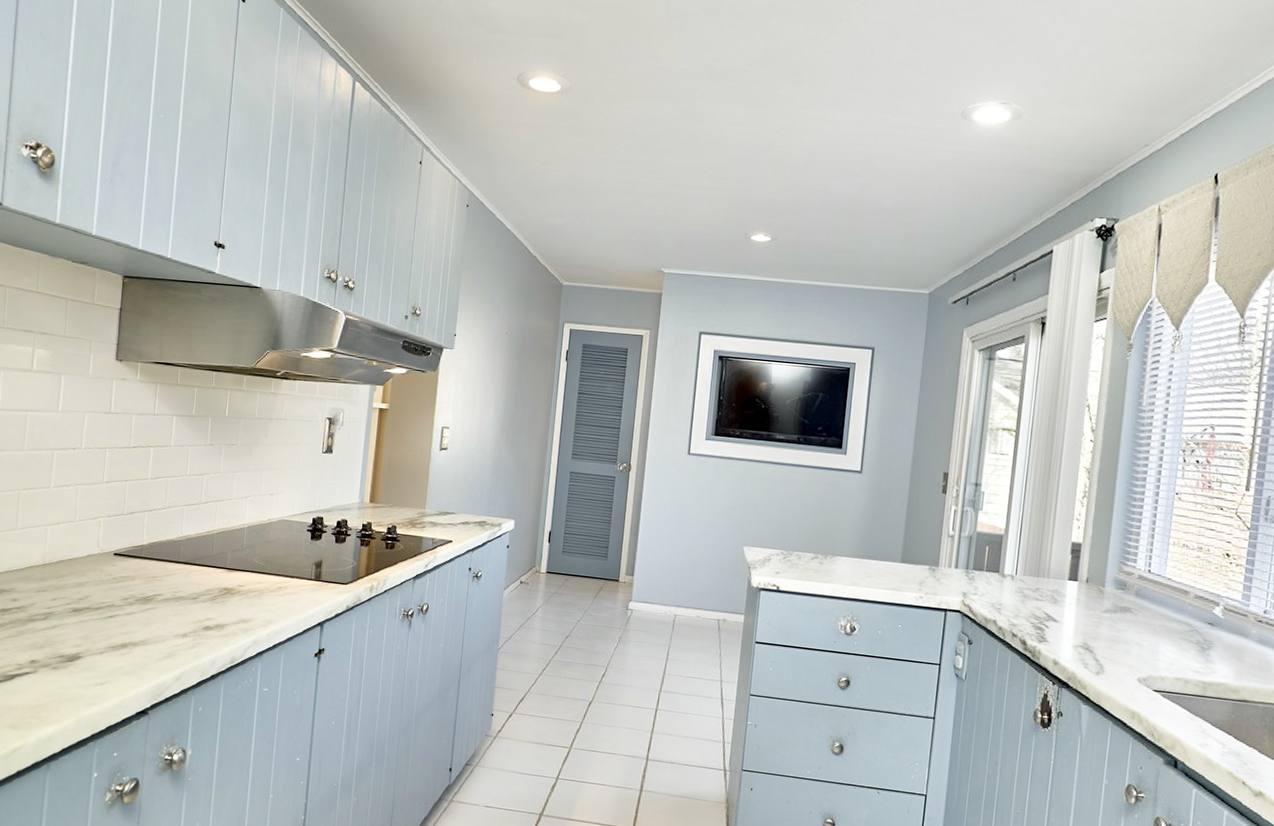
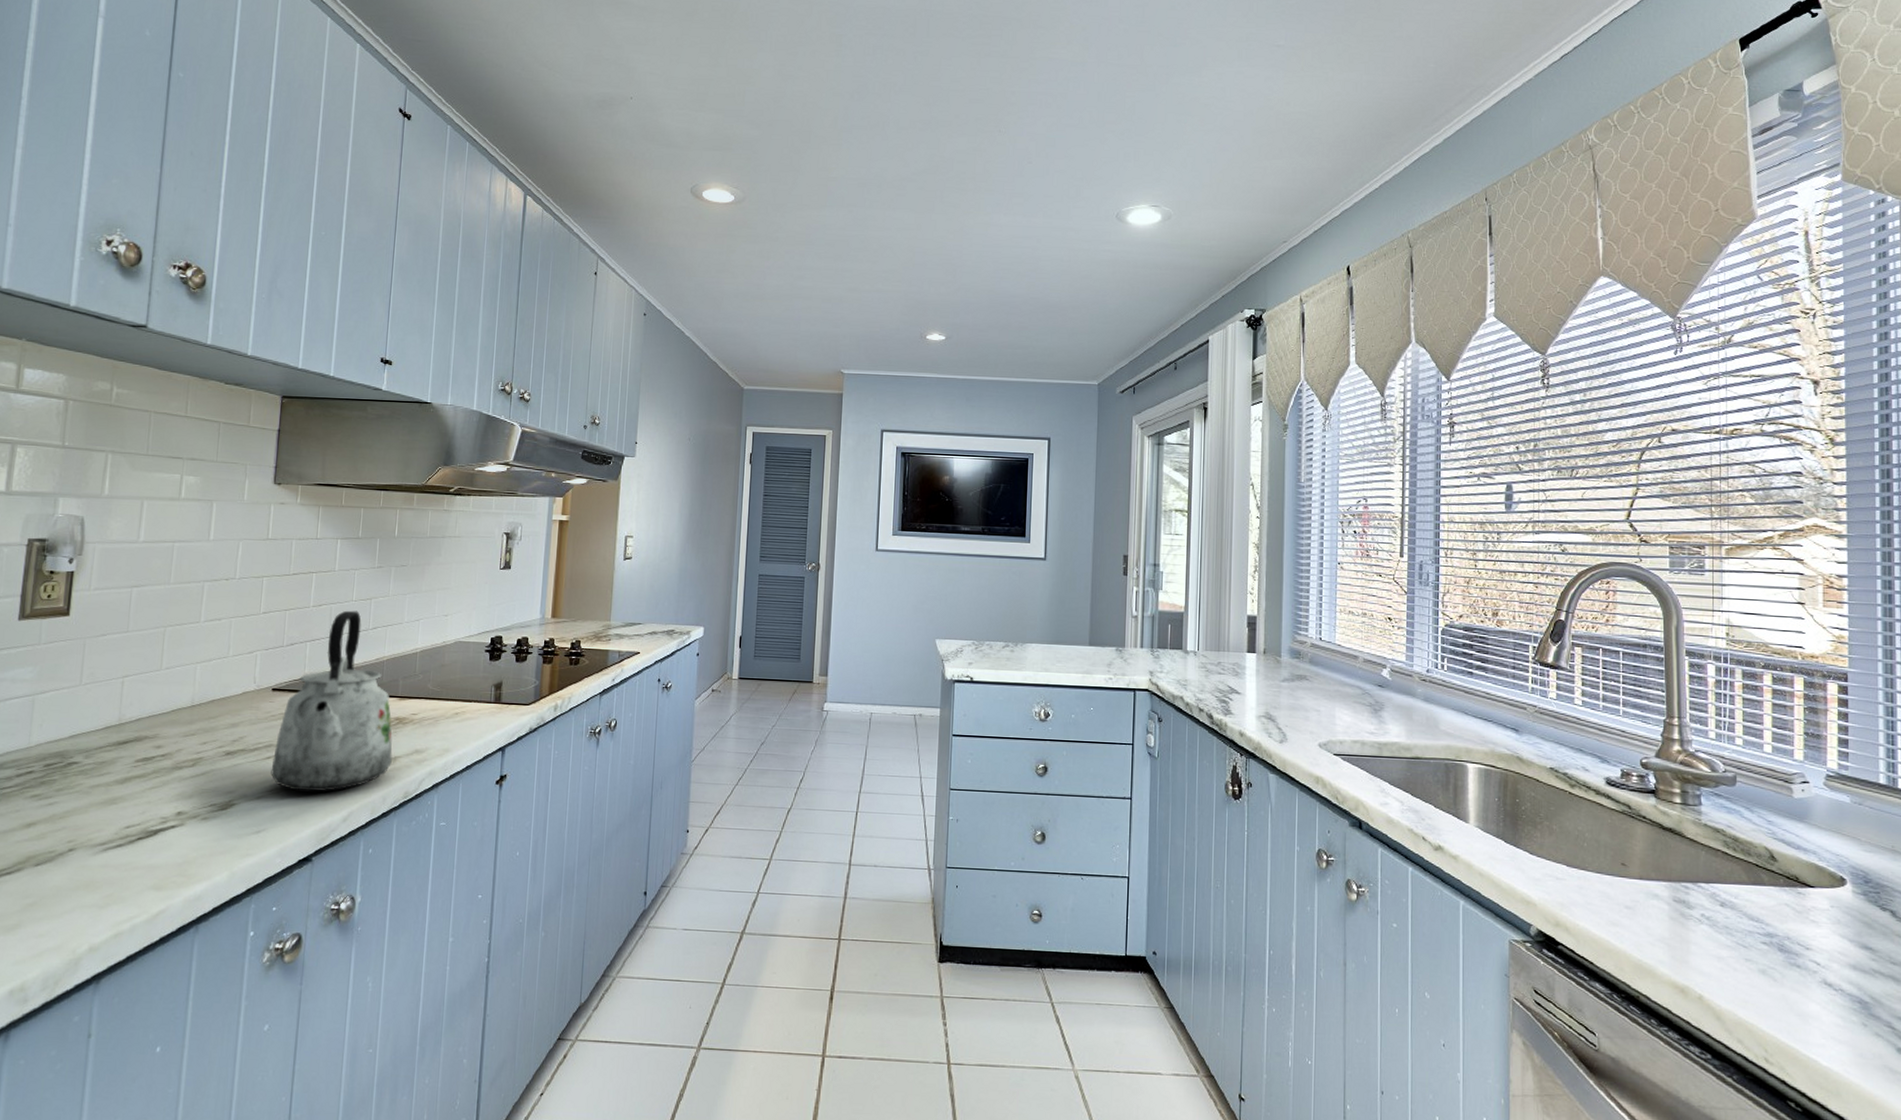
kettle: none [112,484,221,652] -> present [271,610,393,792]

